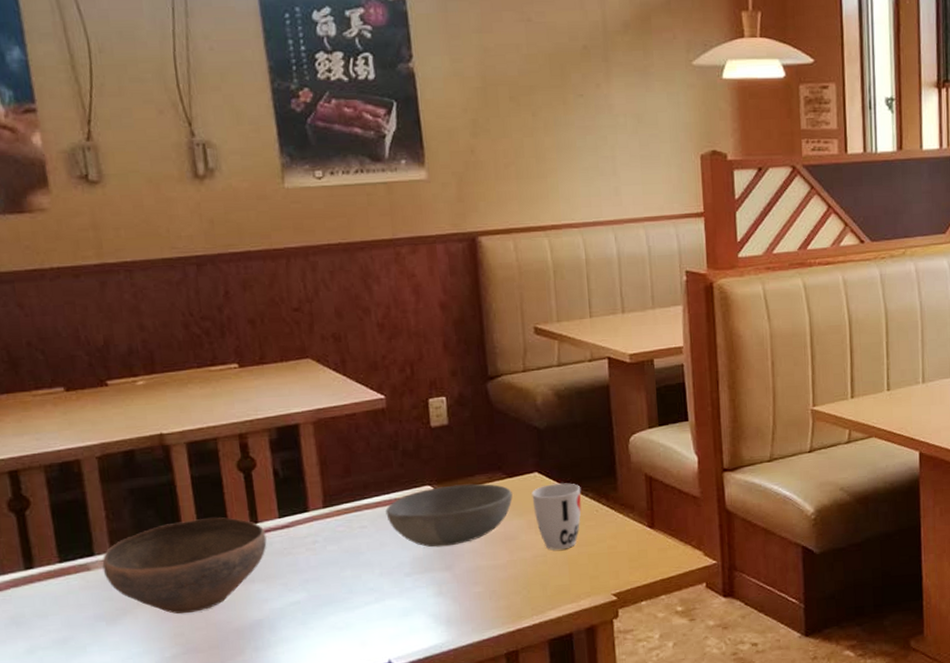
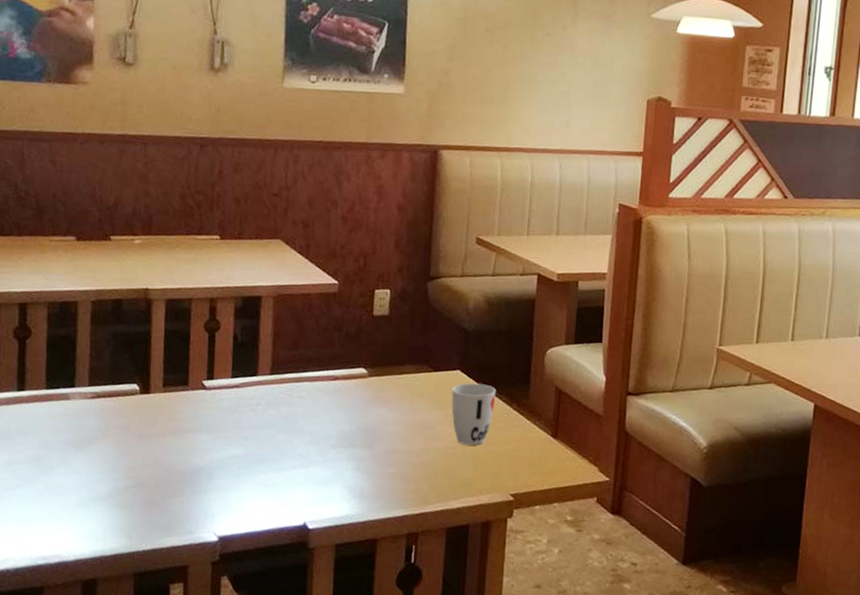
bowl: present [102,517,267,614] -> none [79,368,218,452]
bowl: present [385,483,513,548] -> none [322,371,435,427]

